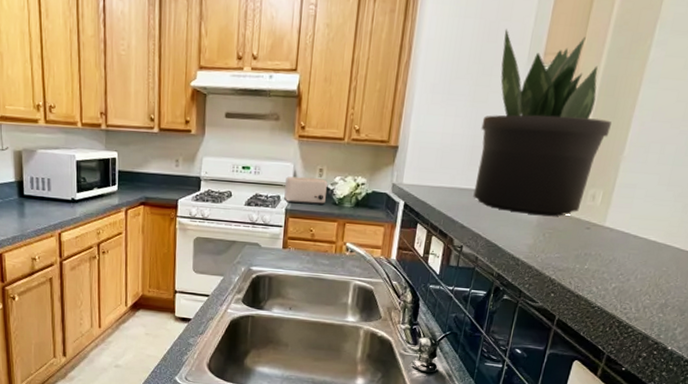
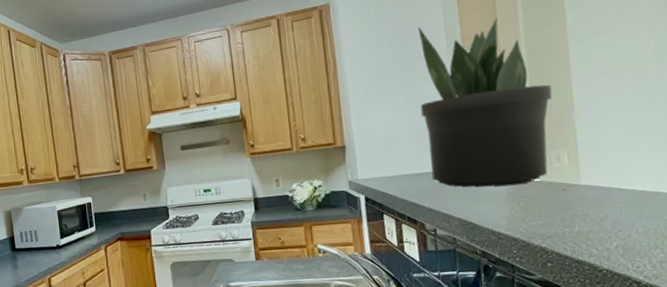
toaster: present [284,176,328,206] -> none [246,188,288,217]

